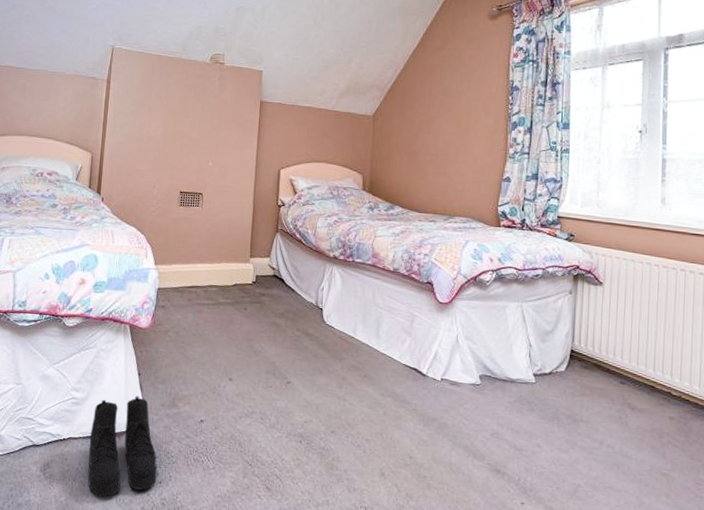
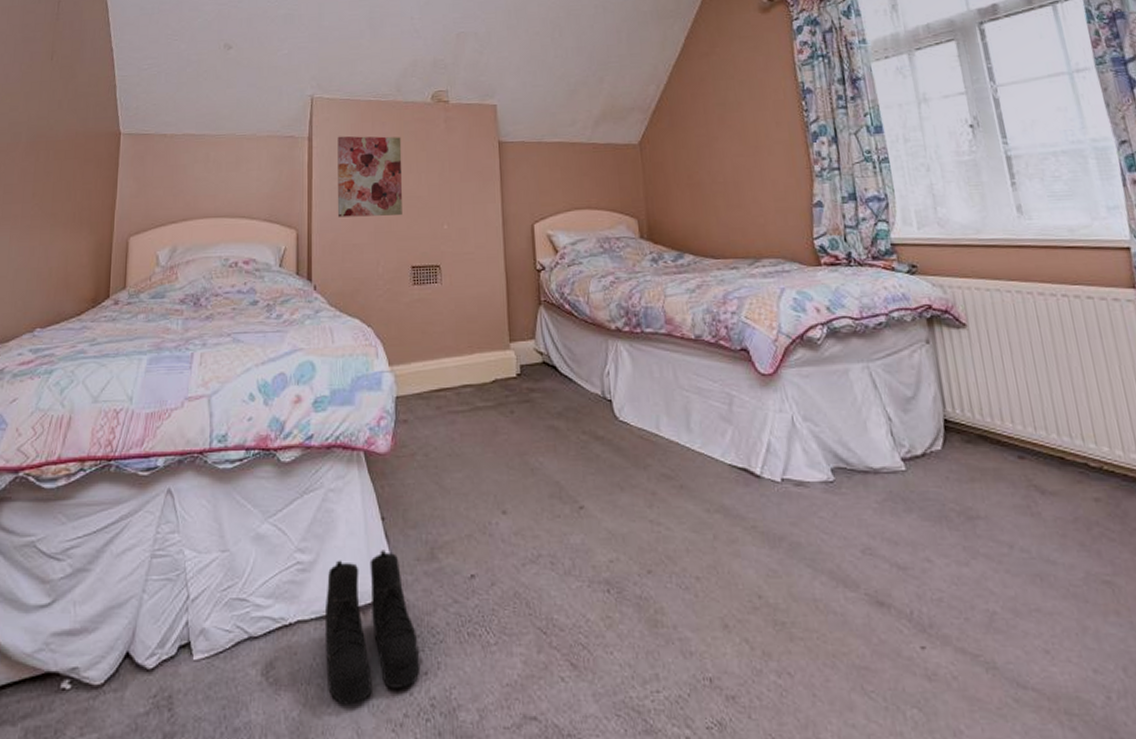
wall art: none [125,82,182,150] -> present [337,136,403,217]

